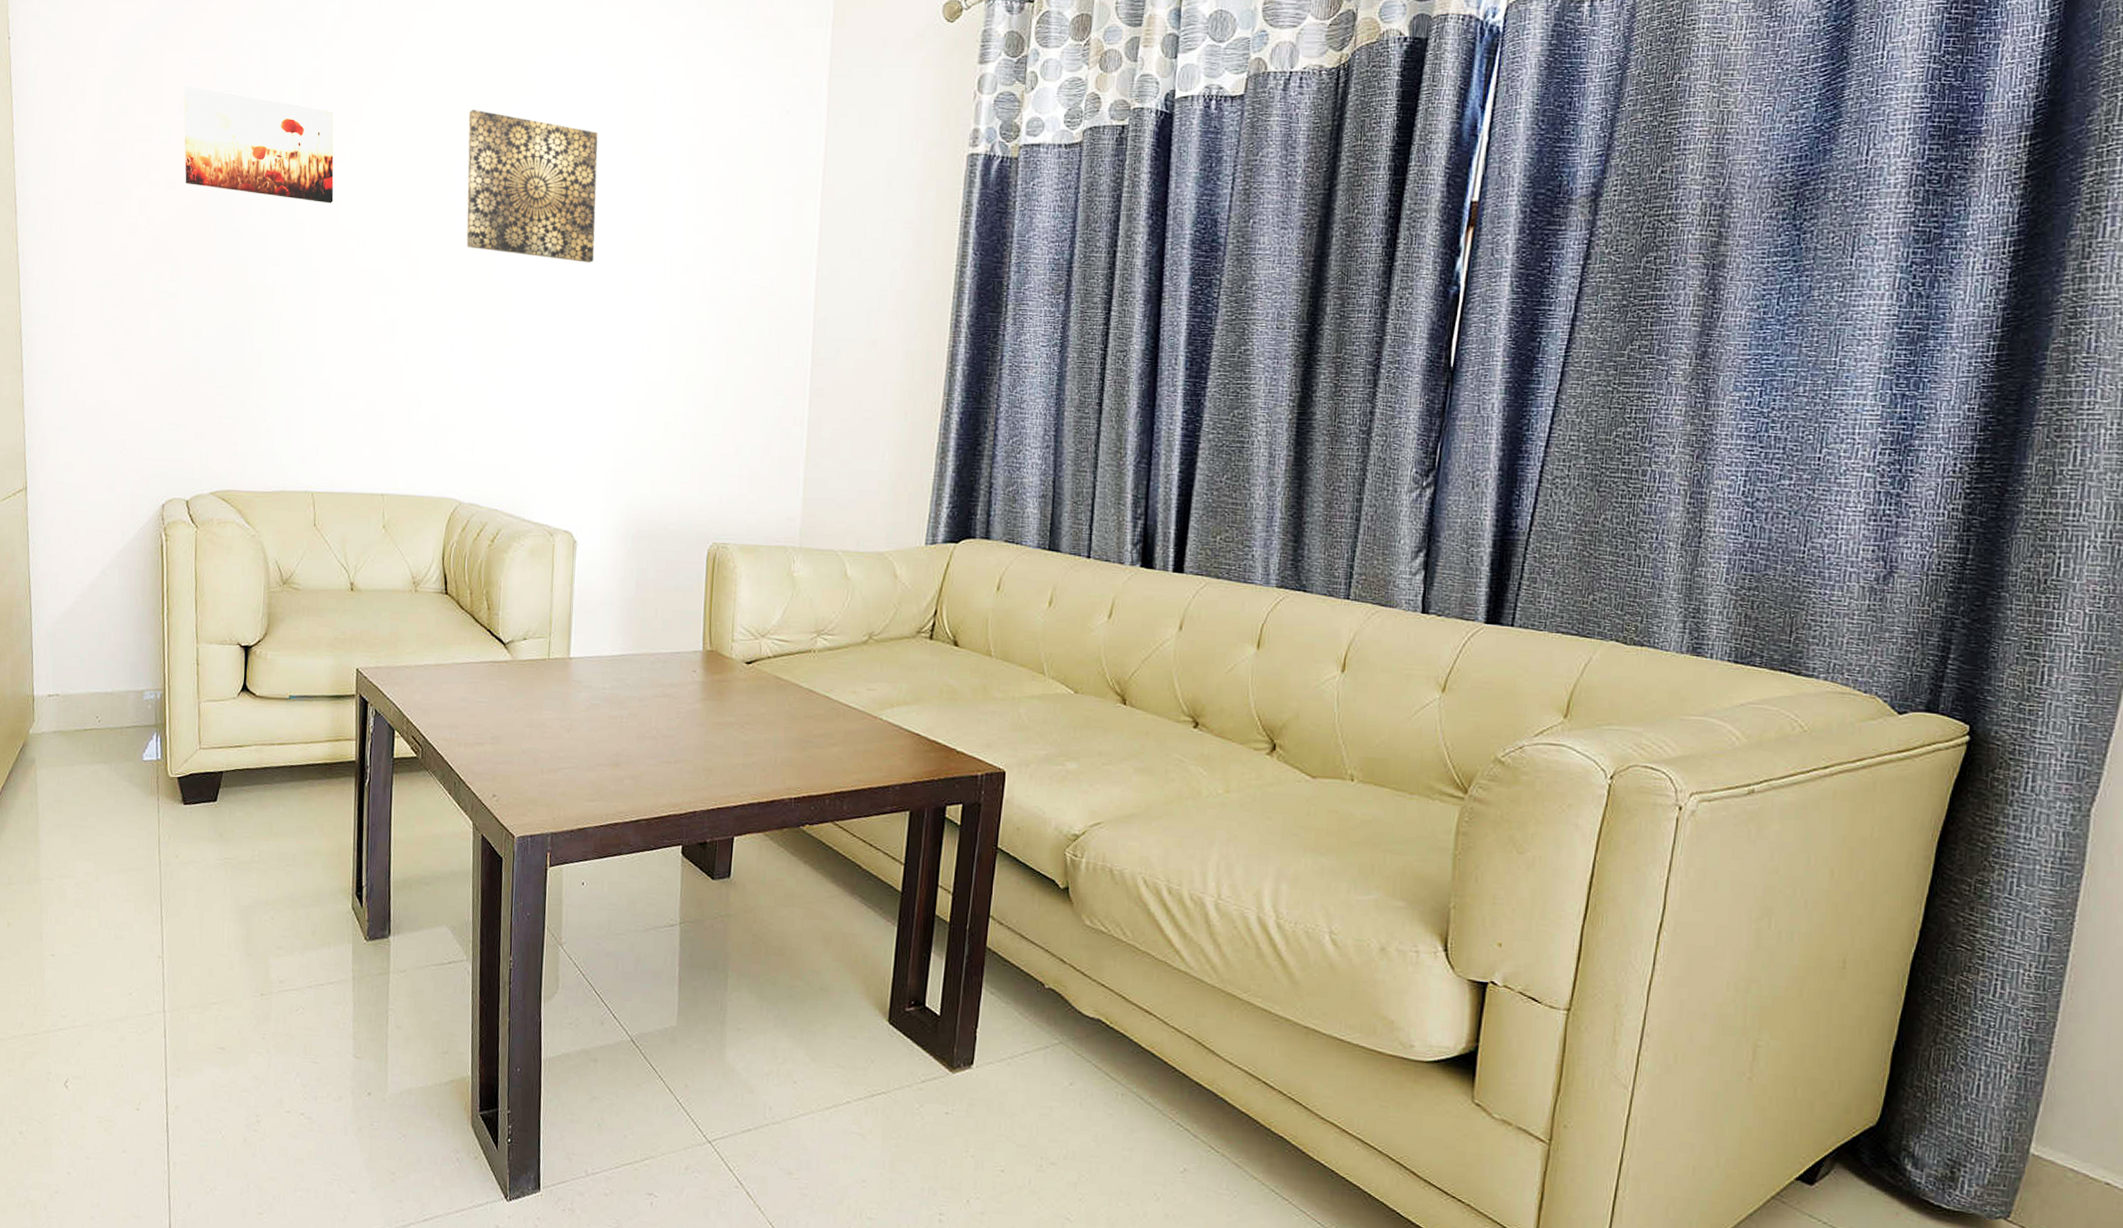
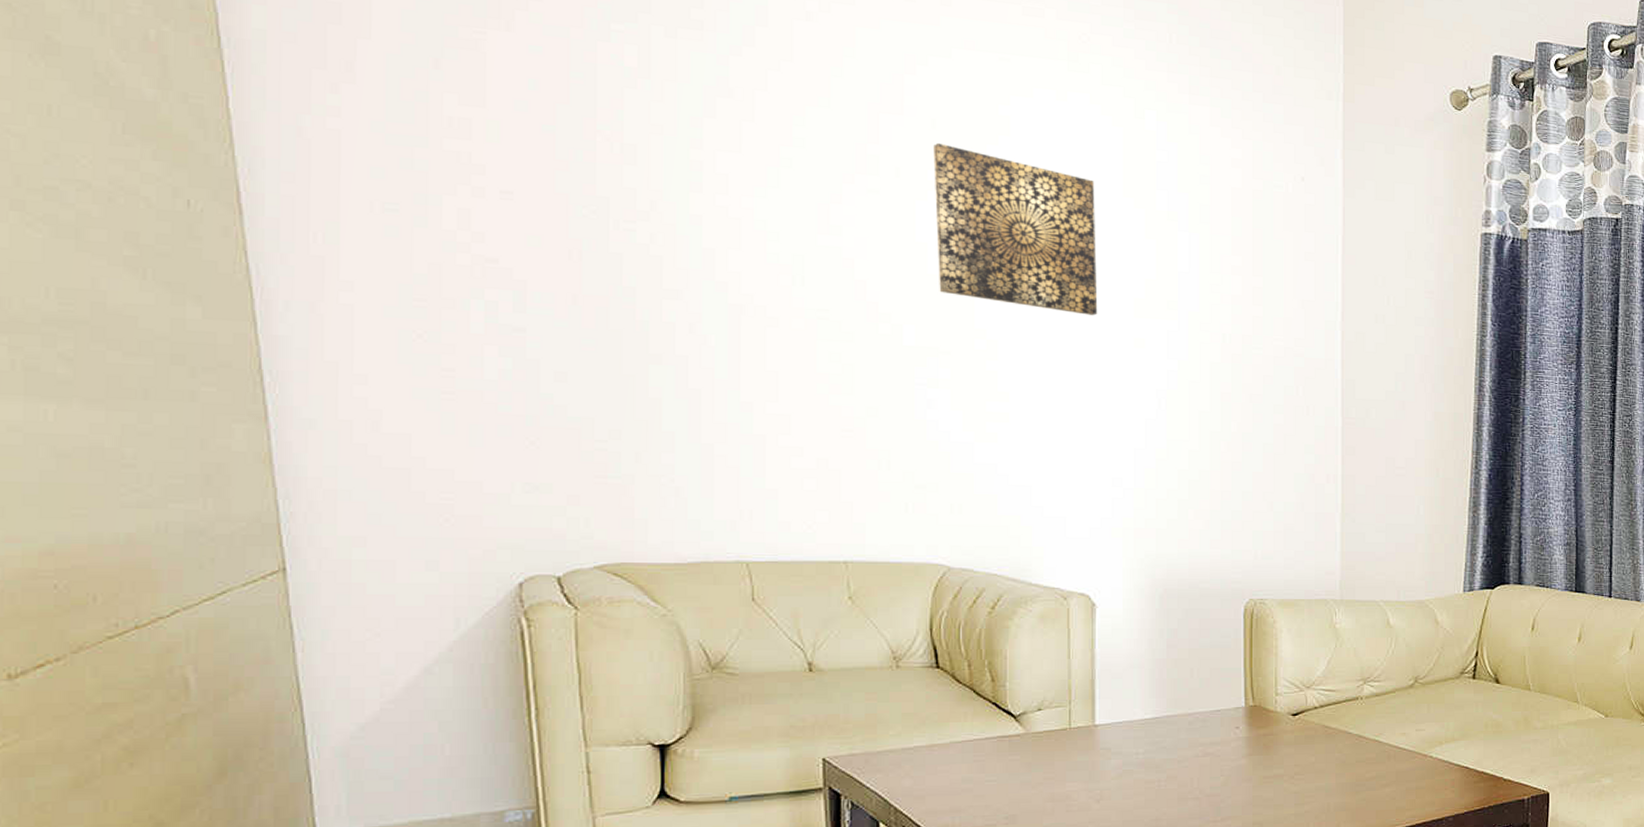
wall art: present [183,85,334,204] -> none [520,76,756,234]

